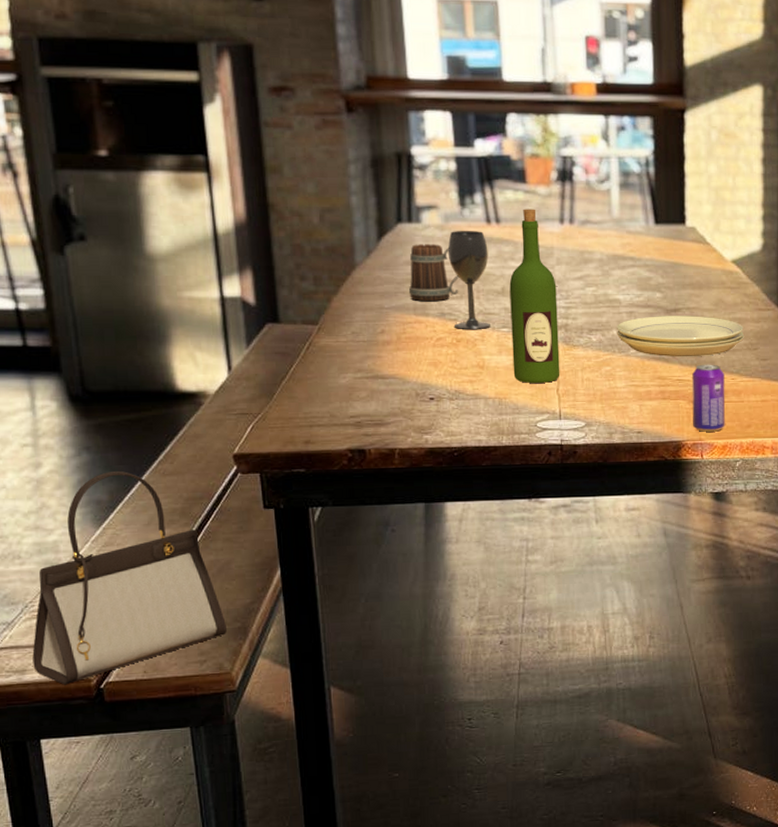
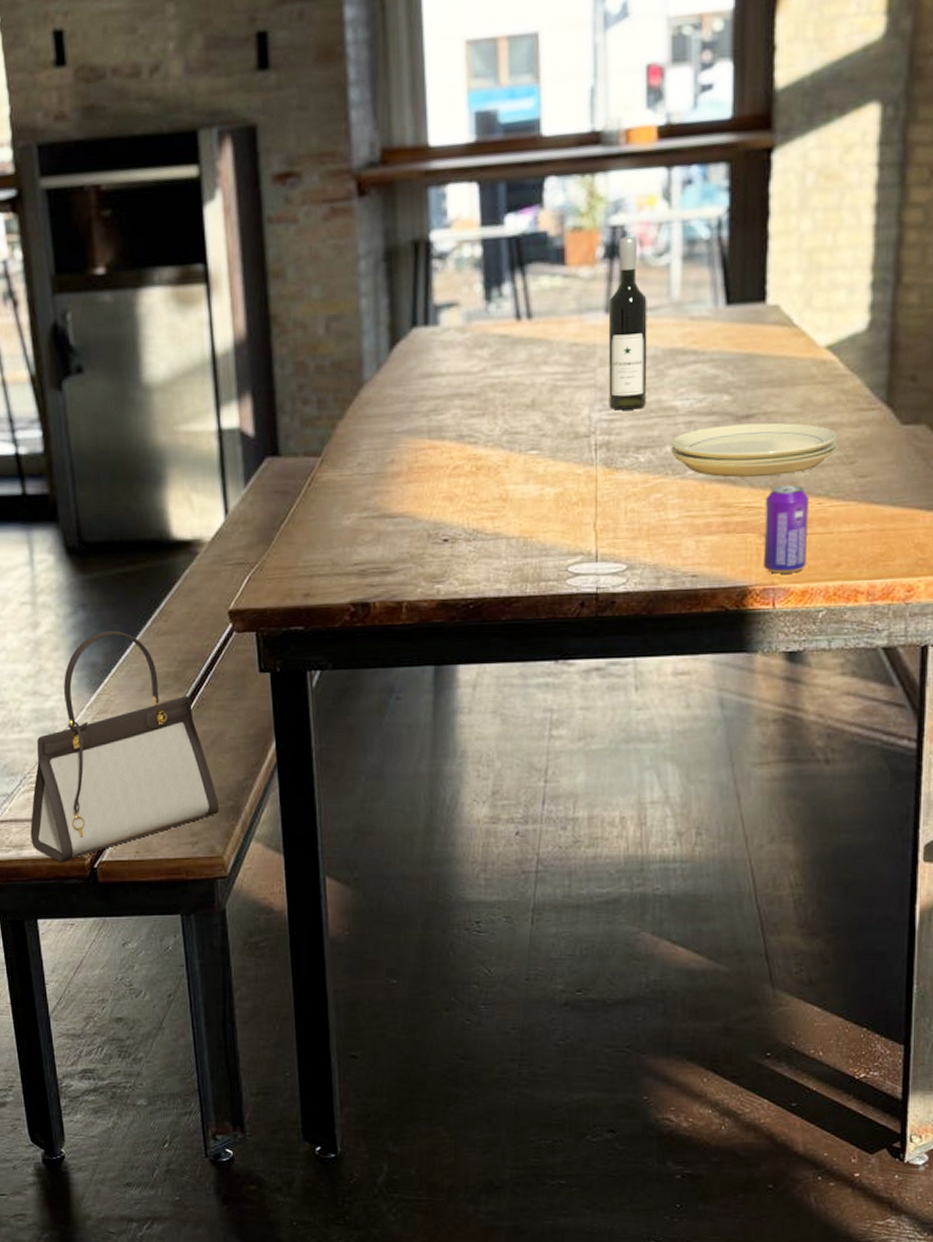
beer mug: present [409,244,459,302] -> none [424,350,481,423]
wine glass: present [447,230,490,329] -> none [469,330,517,454]
wine bottle: present [509,209,560,383] -> none [541,297,599,518]
bottle: none [562,166,597,300] -> present [608,237,647,411]

